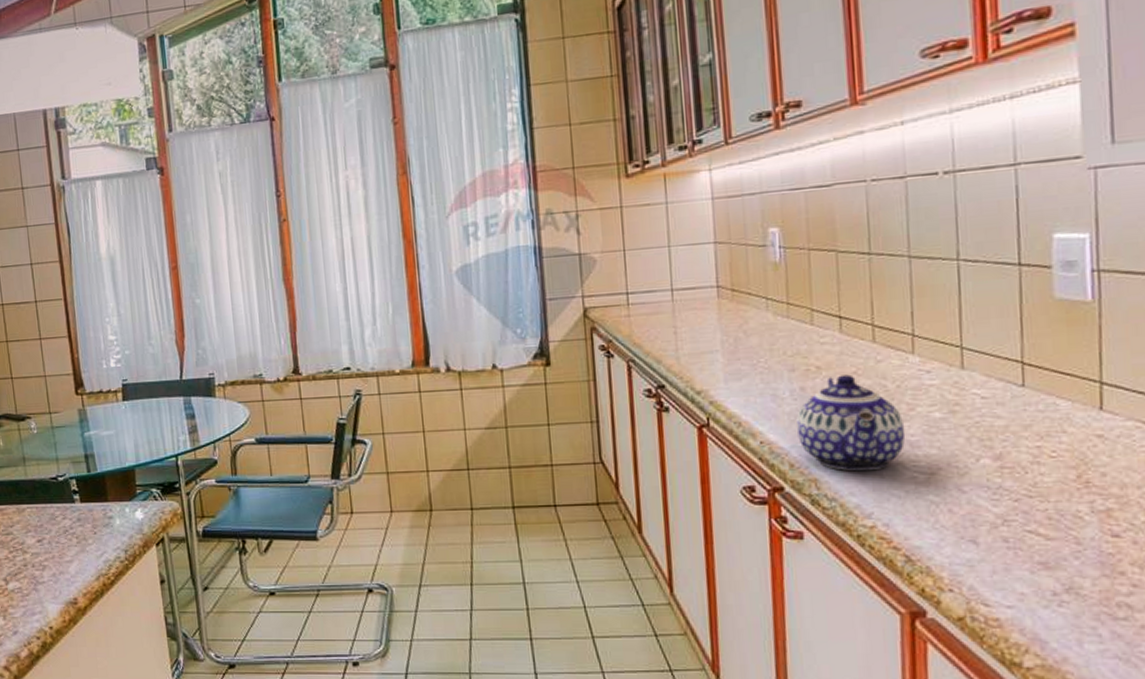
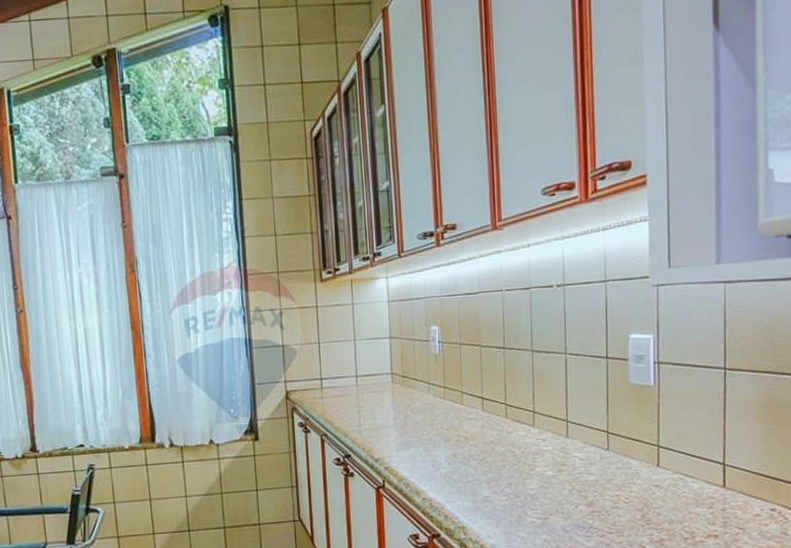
teapot: present [797,374,906,470] -> none [450,443,528,519]

